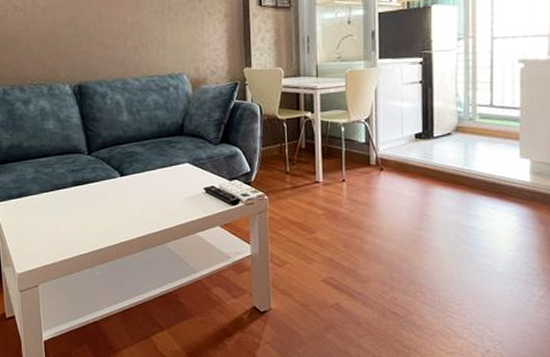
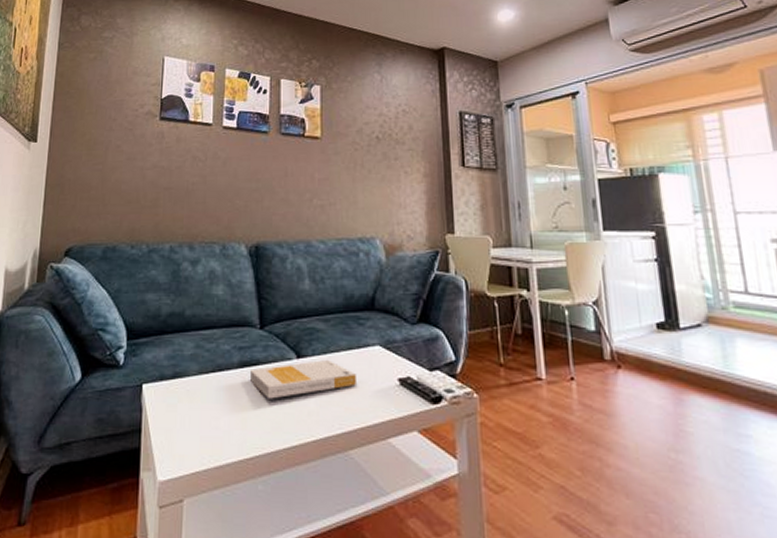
book: none [83,177,170,209] -> present [251,360,356,399]

